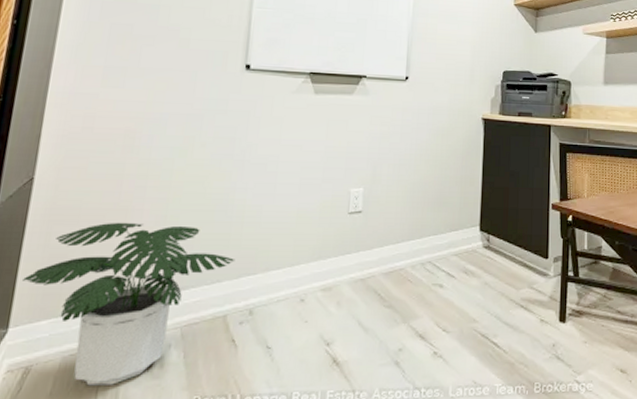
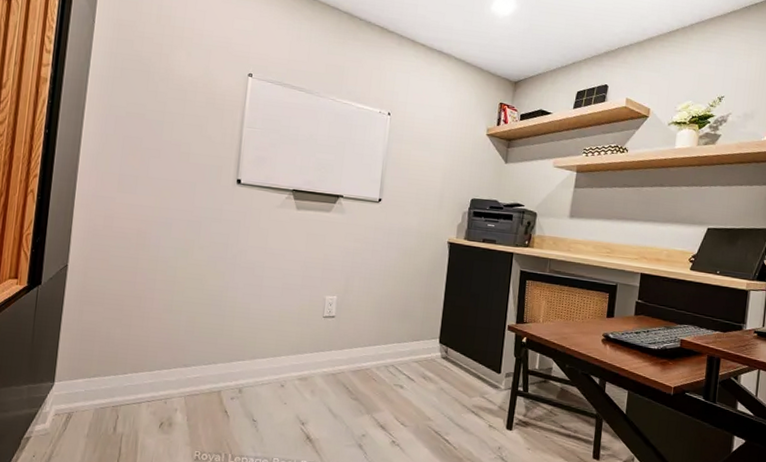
potted plant: present [23,222,236,386] -> none [63,307,228,435]

